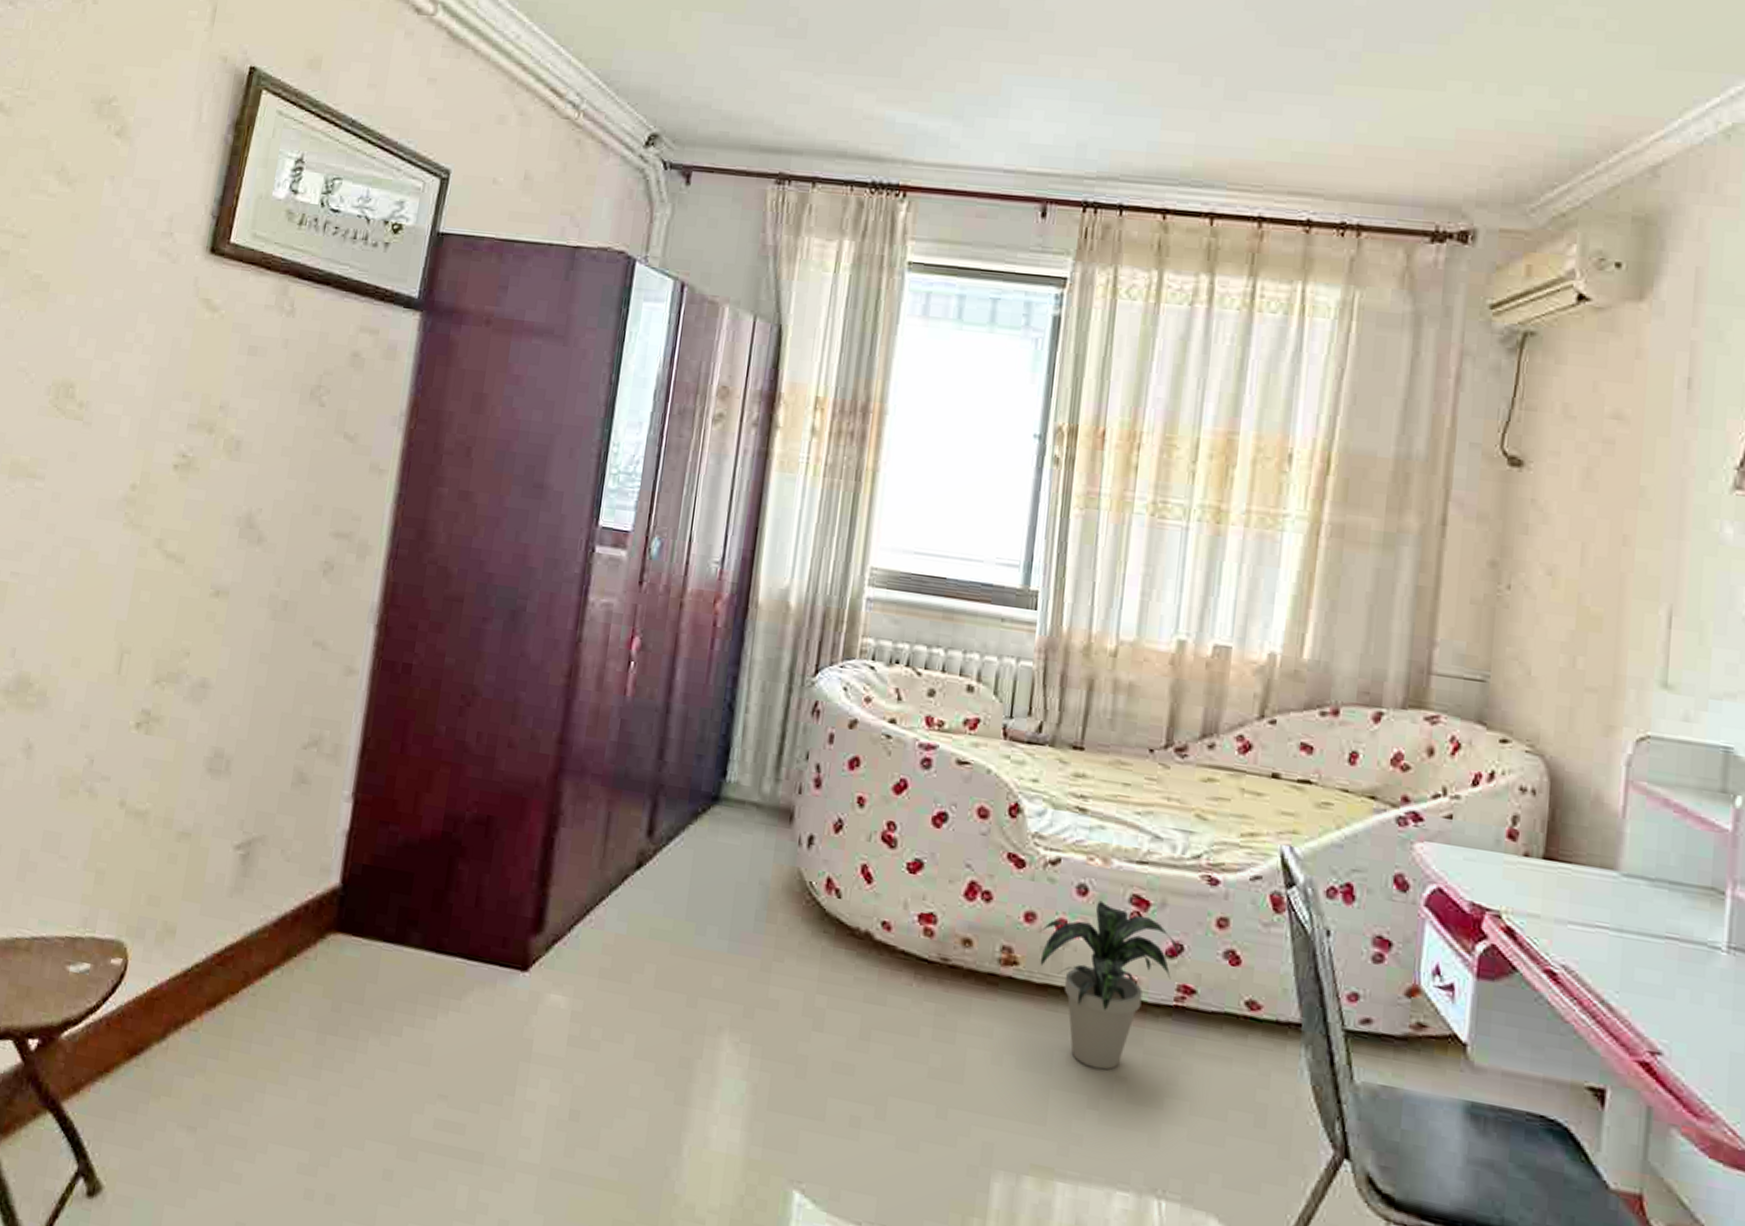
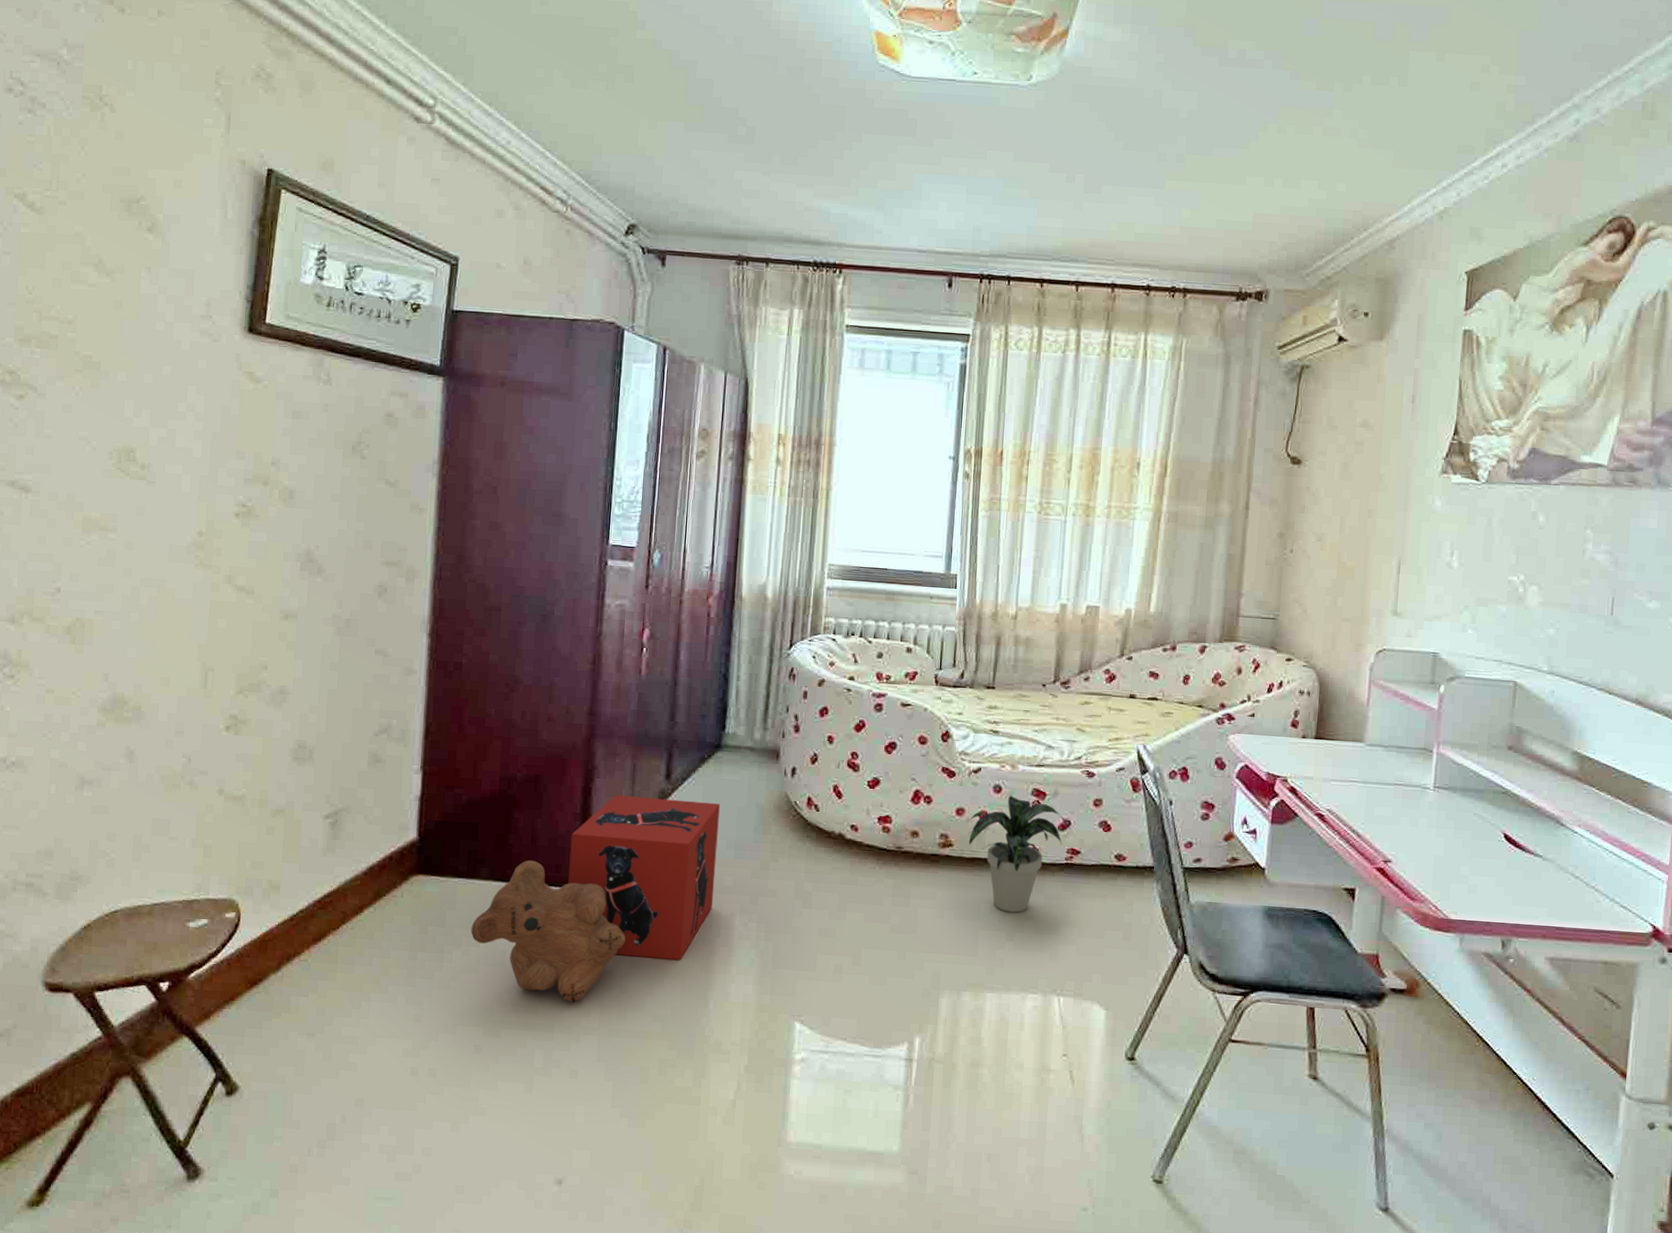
teddy bear: none [392,927,582,1128] -> present [471,860,626,1003]
storage box: none [516,850,713,1085] -> present [568,794,720,961]

